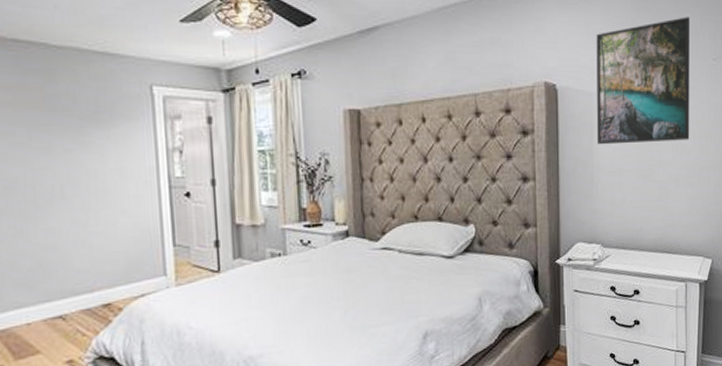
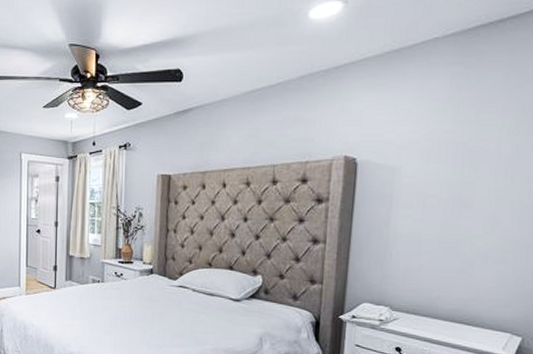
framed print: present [596,17,691,145] -> none [395,93,524,217]

